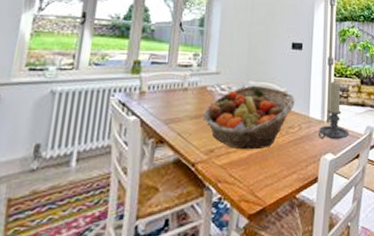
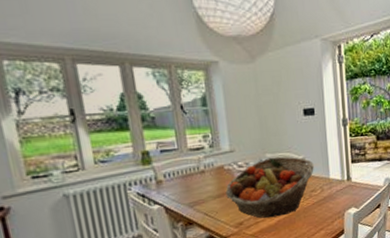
candle holder: present [319,81,350,140] -> none [340,141,370,196]

